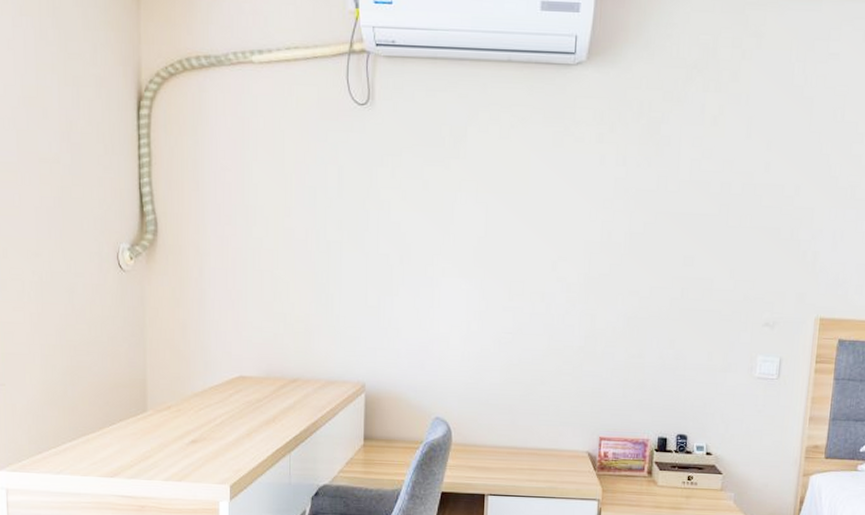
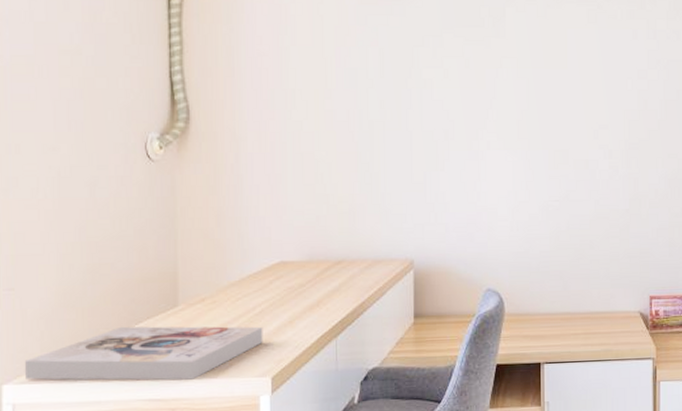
book: none [15,426,223,481] -> present [24,326,263,381]

